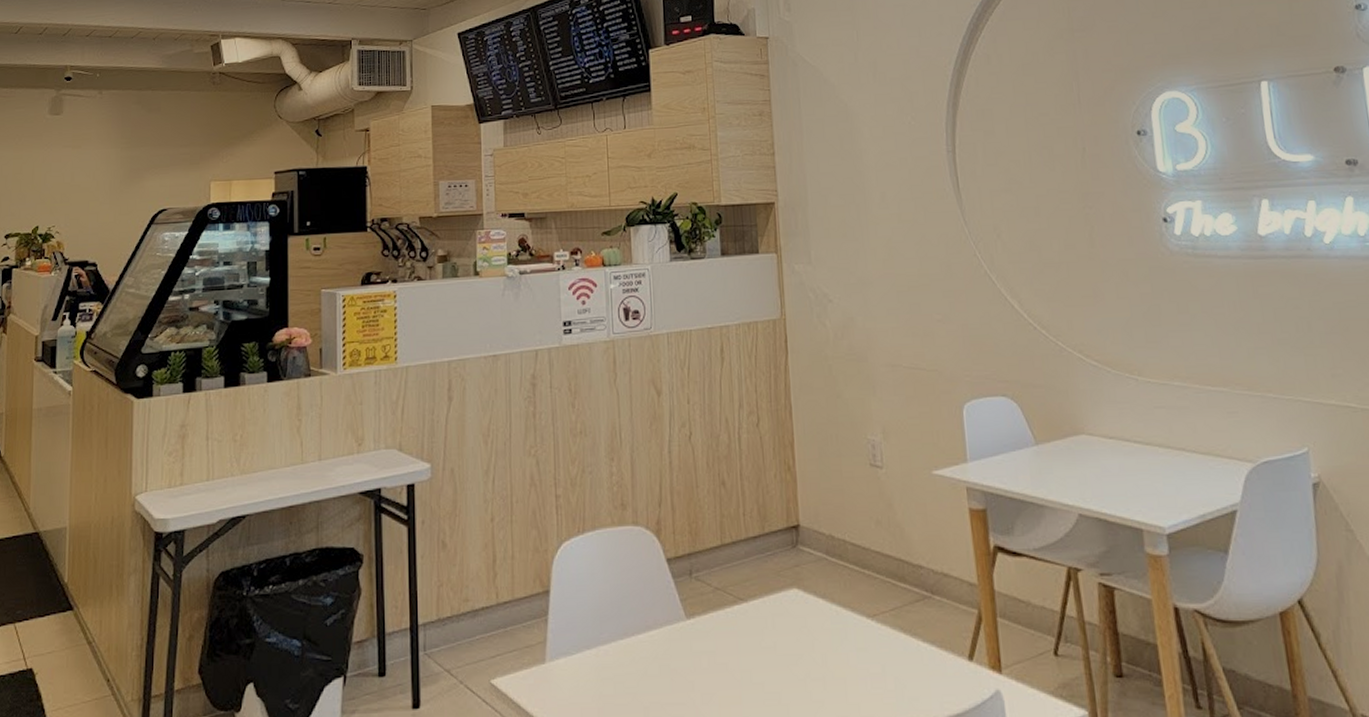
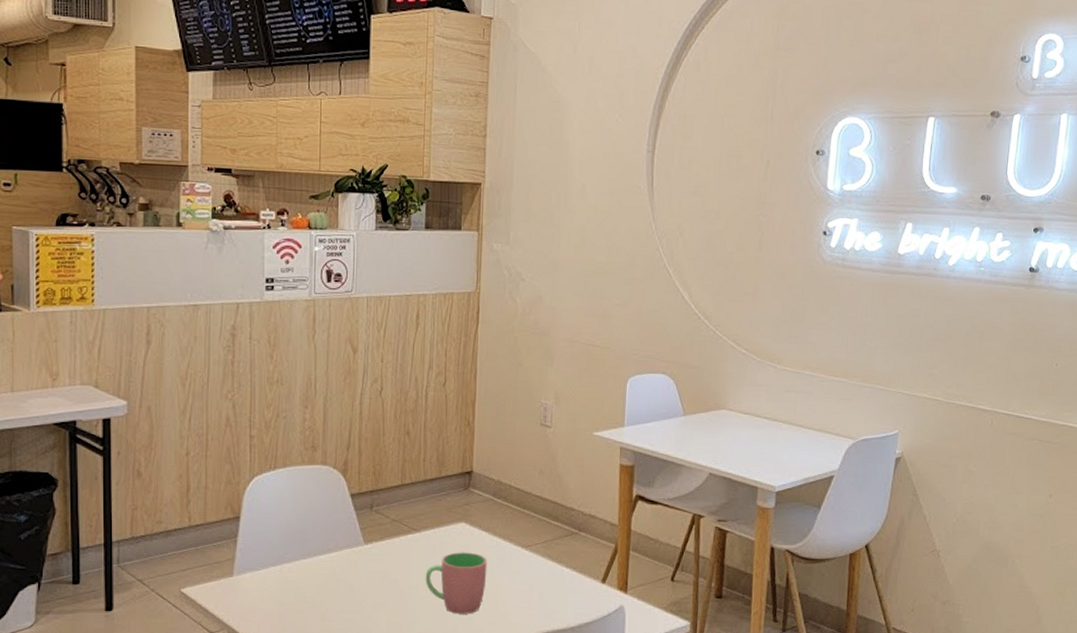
cup: none [758,625,830,705] -> present [425,552,488,614]

